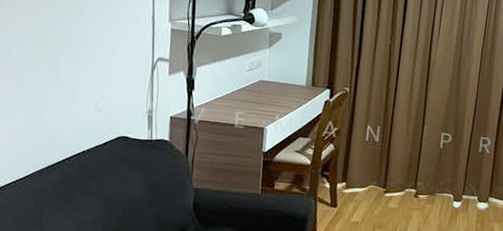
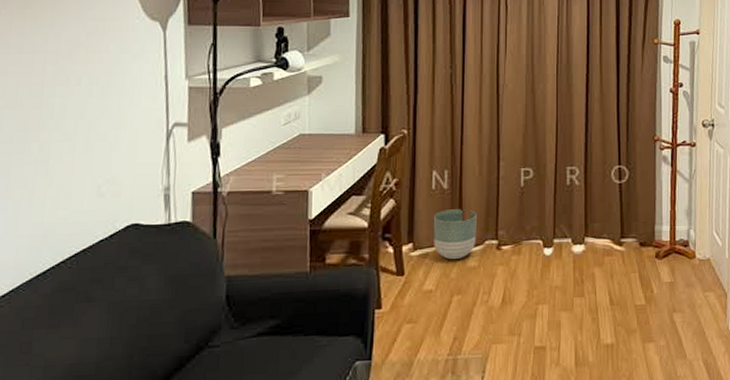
planter: none [363,159,401,201] -> present [433,209,477,260]

